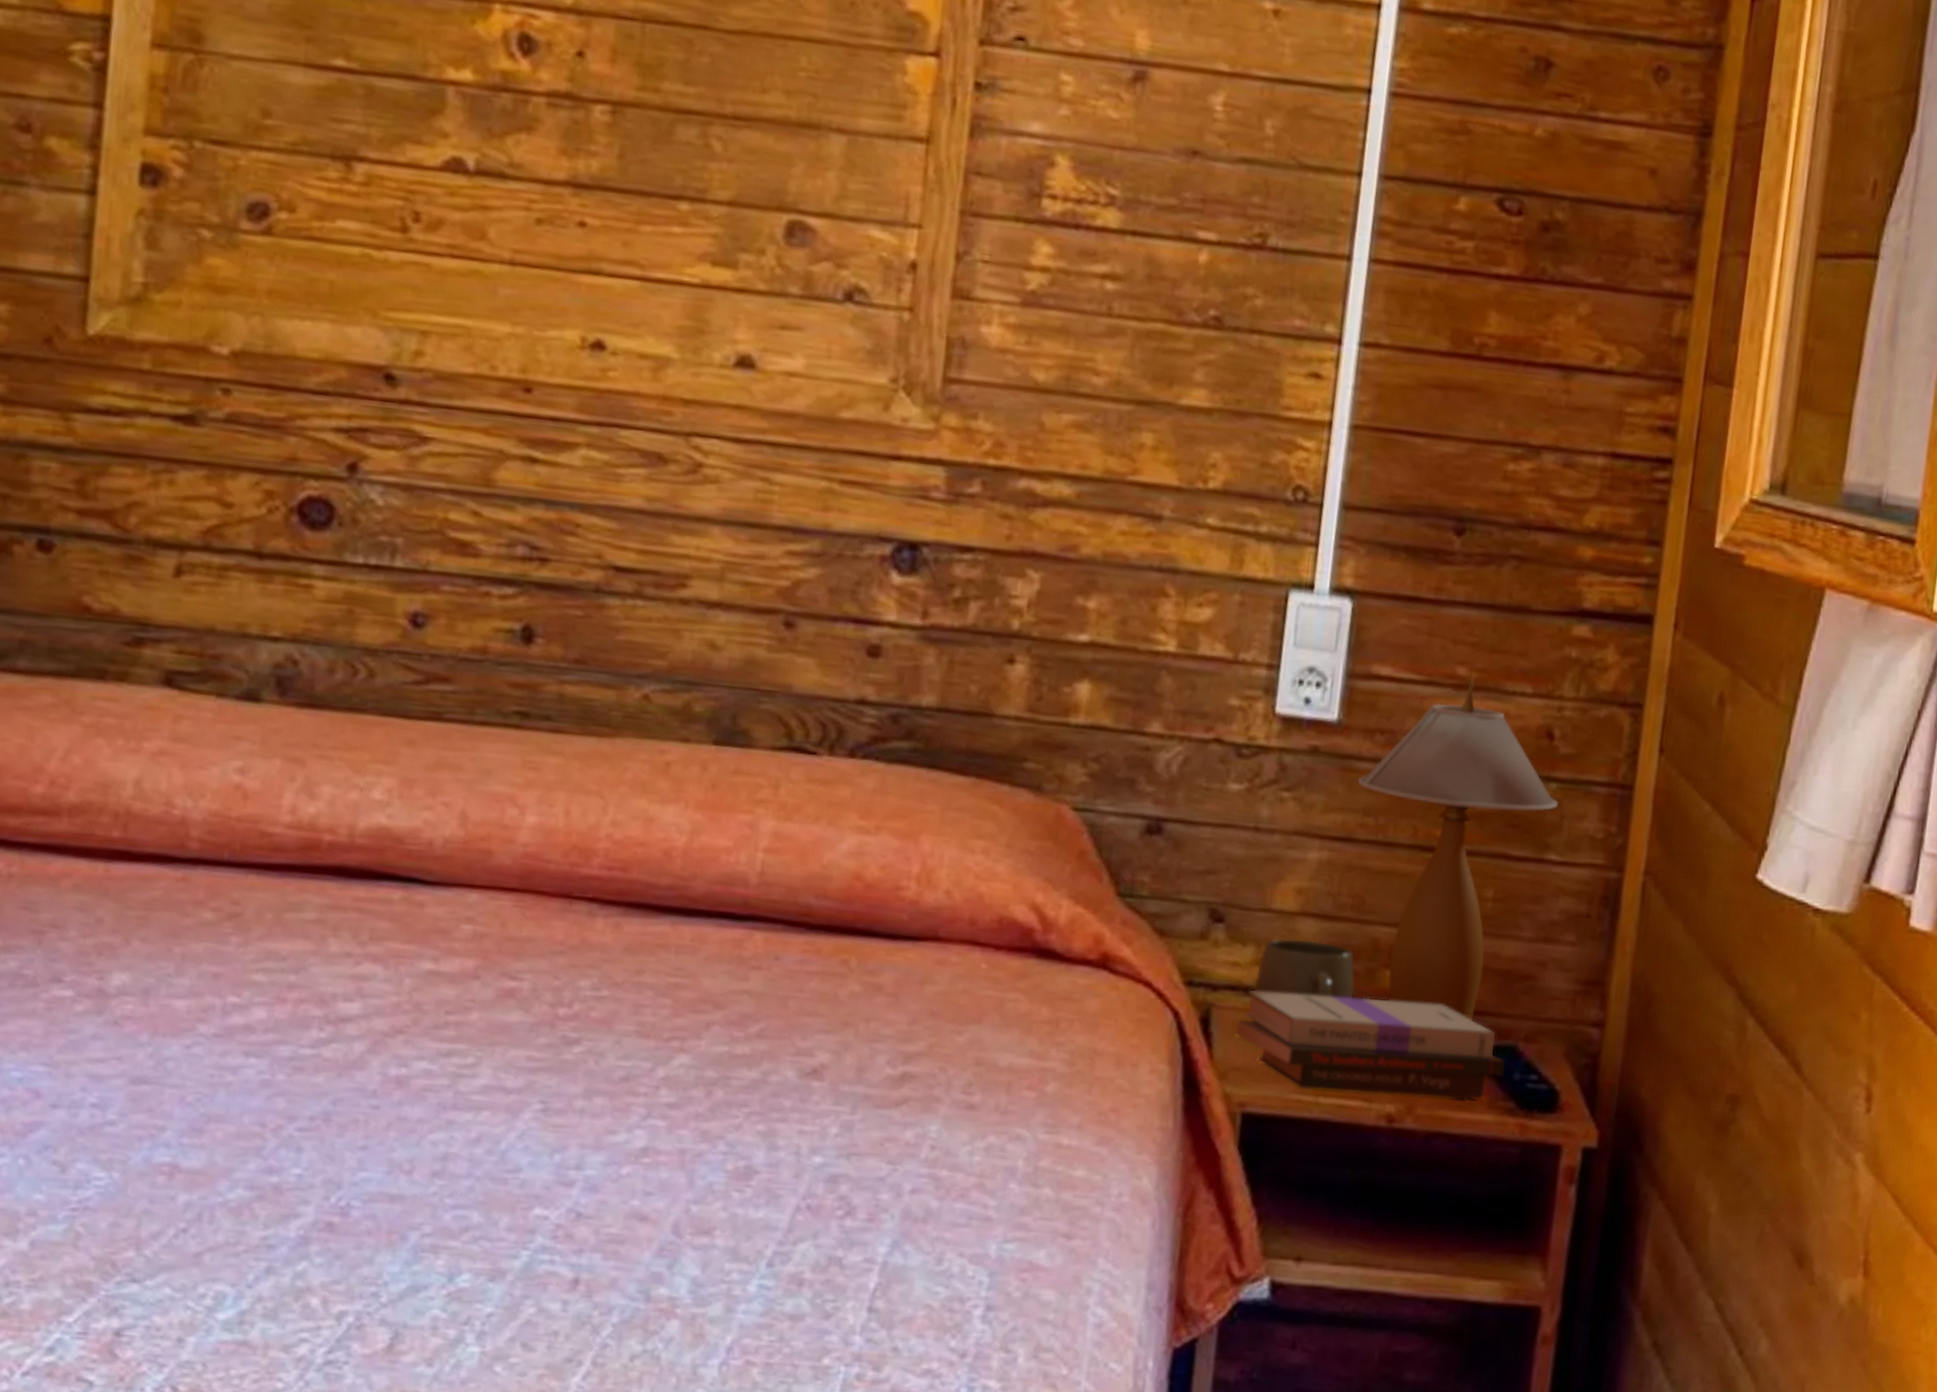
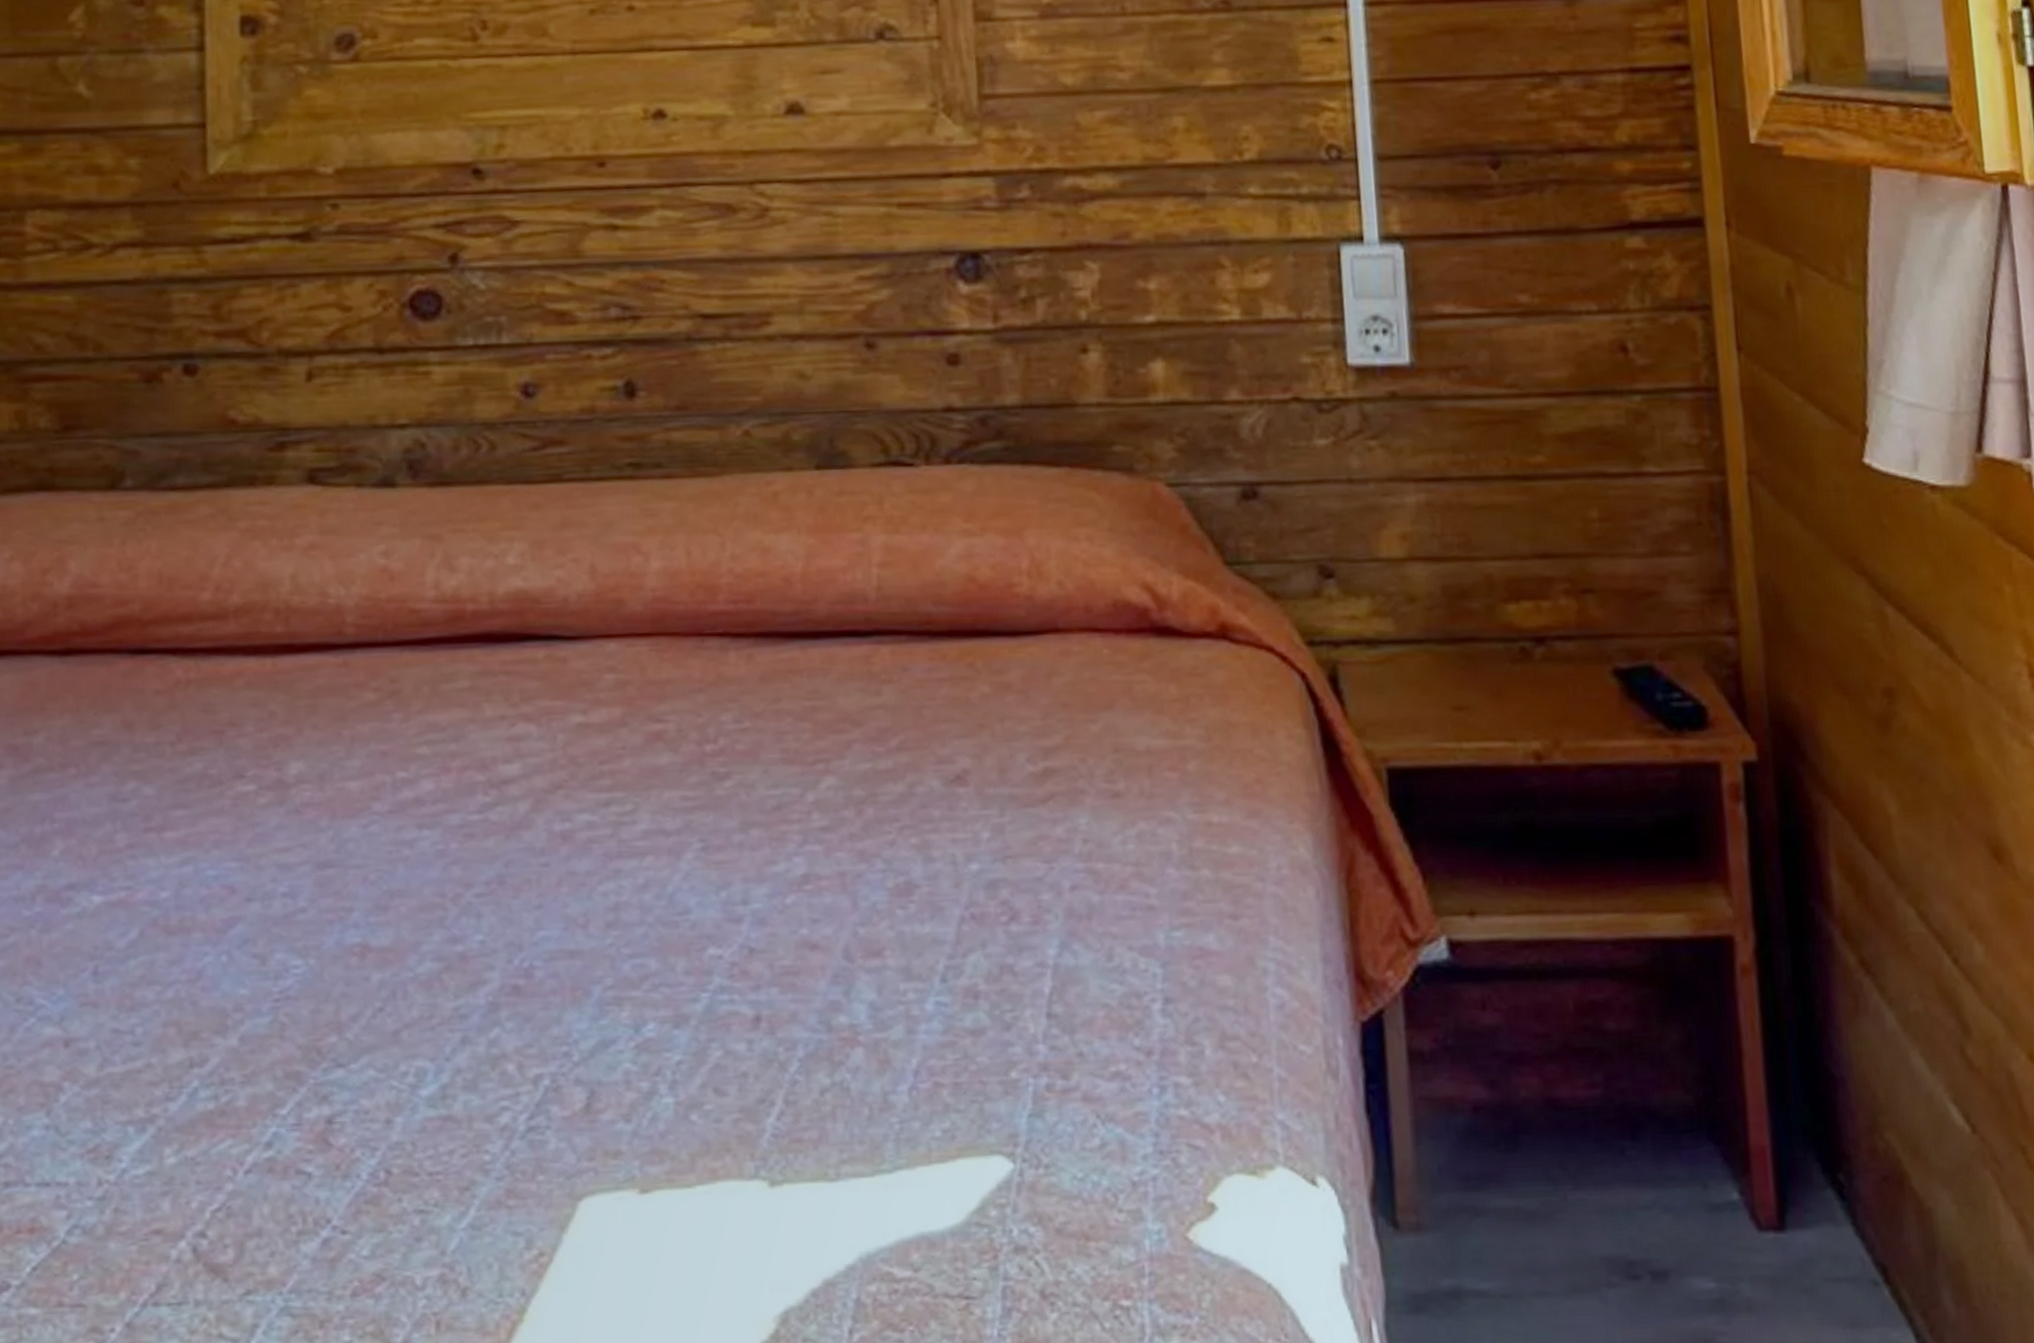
books: present [1235,989,1506,1099] -> none [1365,632,1646,735]
mug: present [1253,938,1356,999] -> none [1375,584,1479,644]
table lamp: present [1357,677,1558,1021] -> none [1440,303,1646,646]

